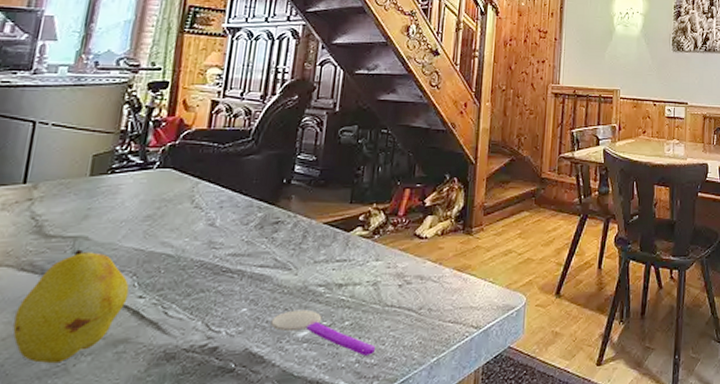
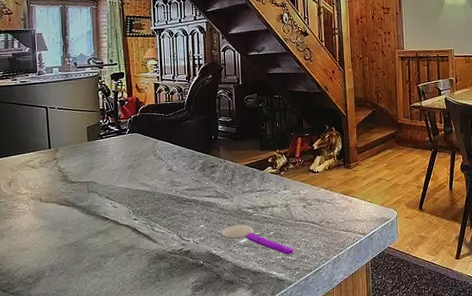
fruit: present [12,249,130,364] -> none [63,190,128,263]

